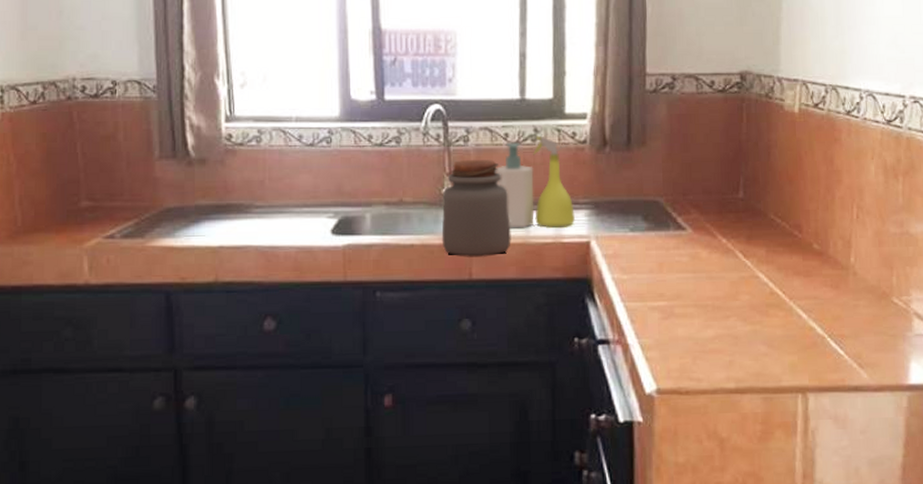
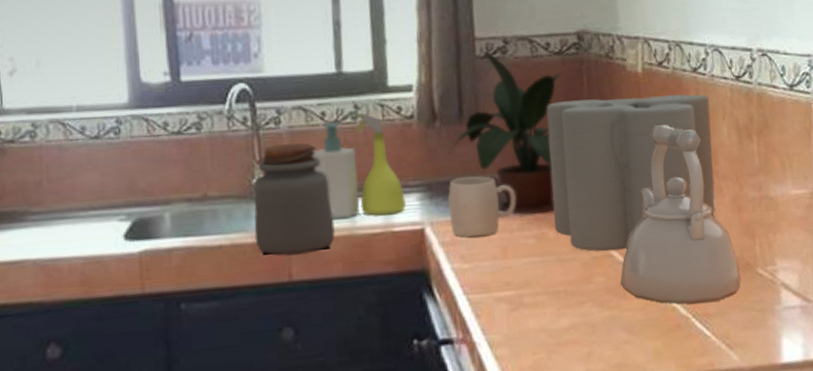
mug: none [612,198,674,252] -> present [447,176,517,237]
potted plant: none [616,86,723,235] -> present [448,51,561,214]
paper towel holder: none [707,134,860,273] -> present [546,93,717,252]
kettle: none [763,161,877,325] -> present [619,124,742,305]

